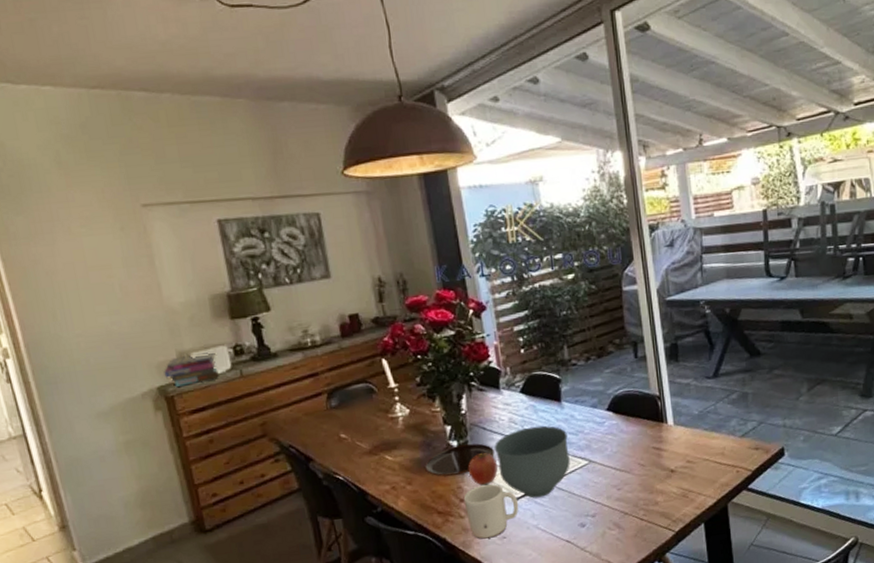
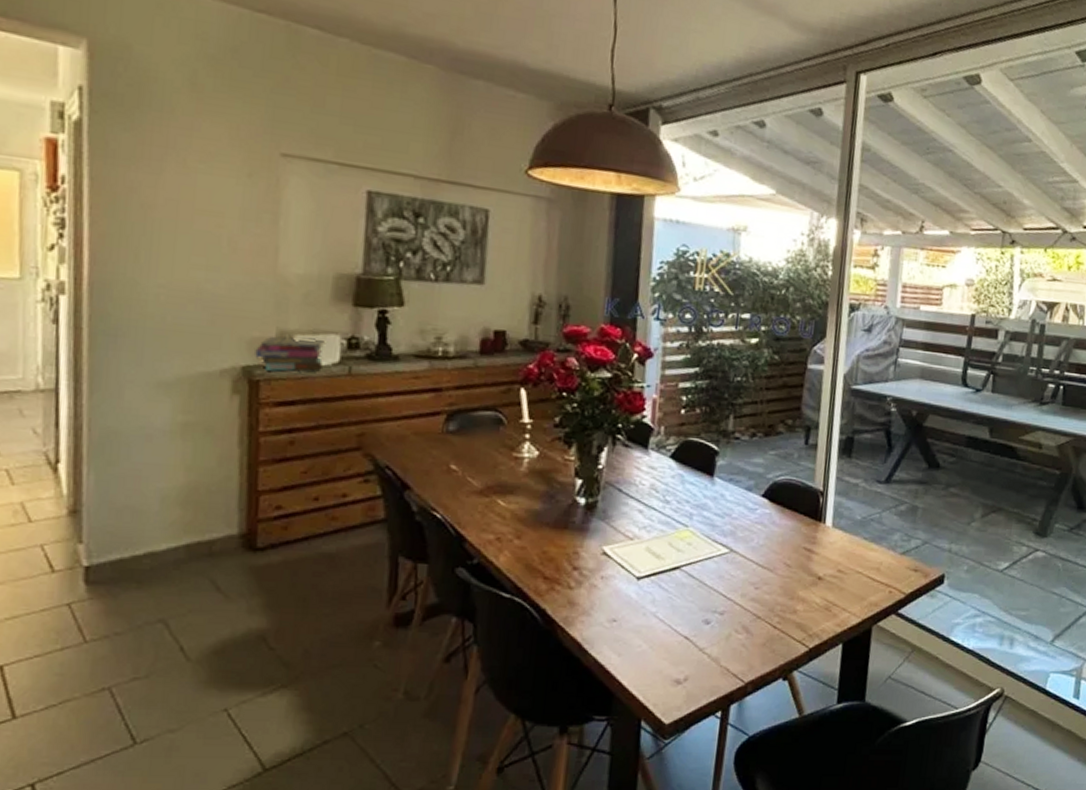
plate: present [425,443,495,476] -> none [541,504,626,538]
mug: present [463,483,519,539] -> none [576,554,640,618]
fruit: present [468,453,498,485] -> none [590,518,626,555]
bowl: present [494,425,570,498] -> none [625,498,713,582]

